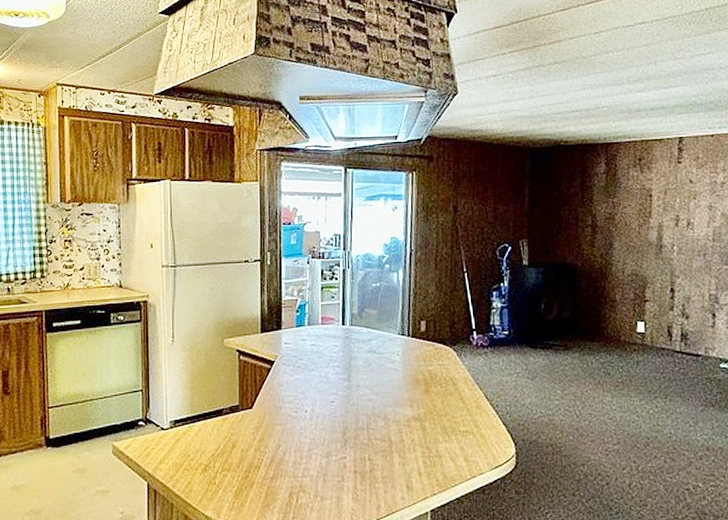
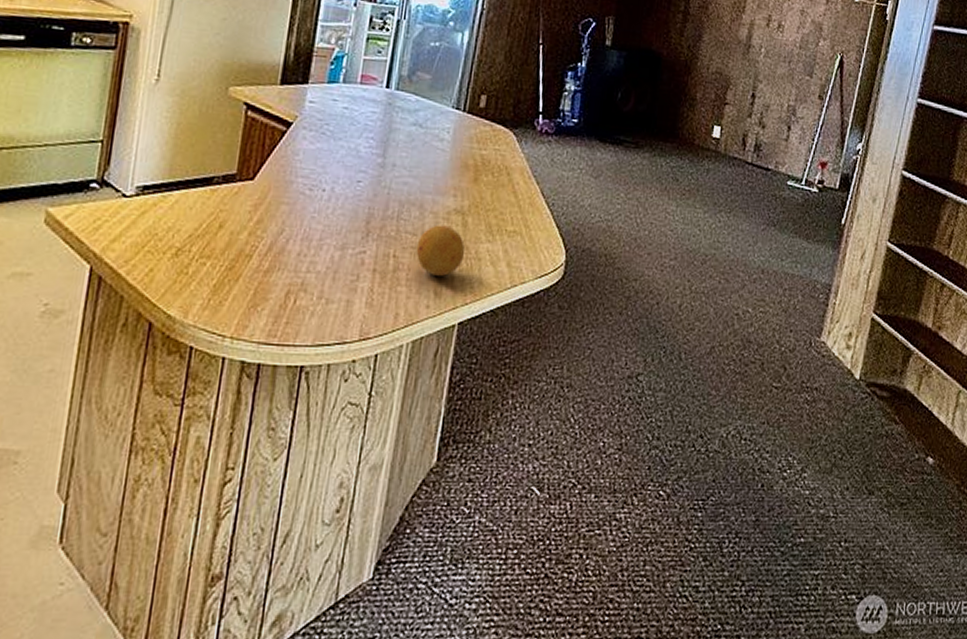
fruit: none [386,431,428,473] -> present [415,224,466,276]

